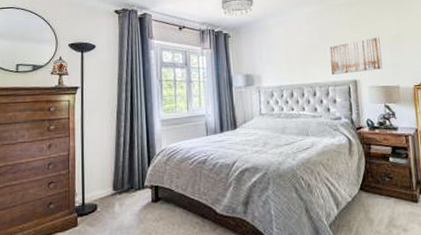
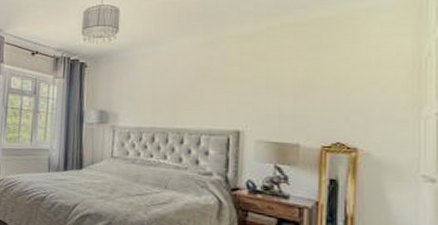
wall art: present [329,37,383,75] -> none [207,80,279,122]

